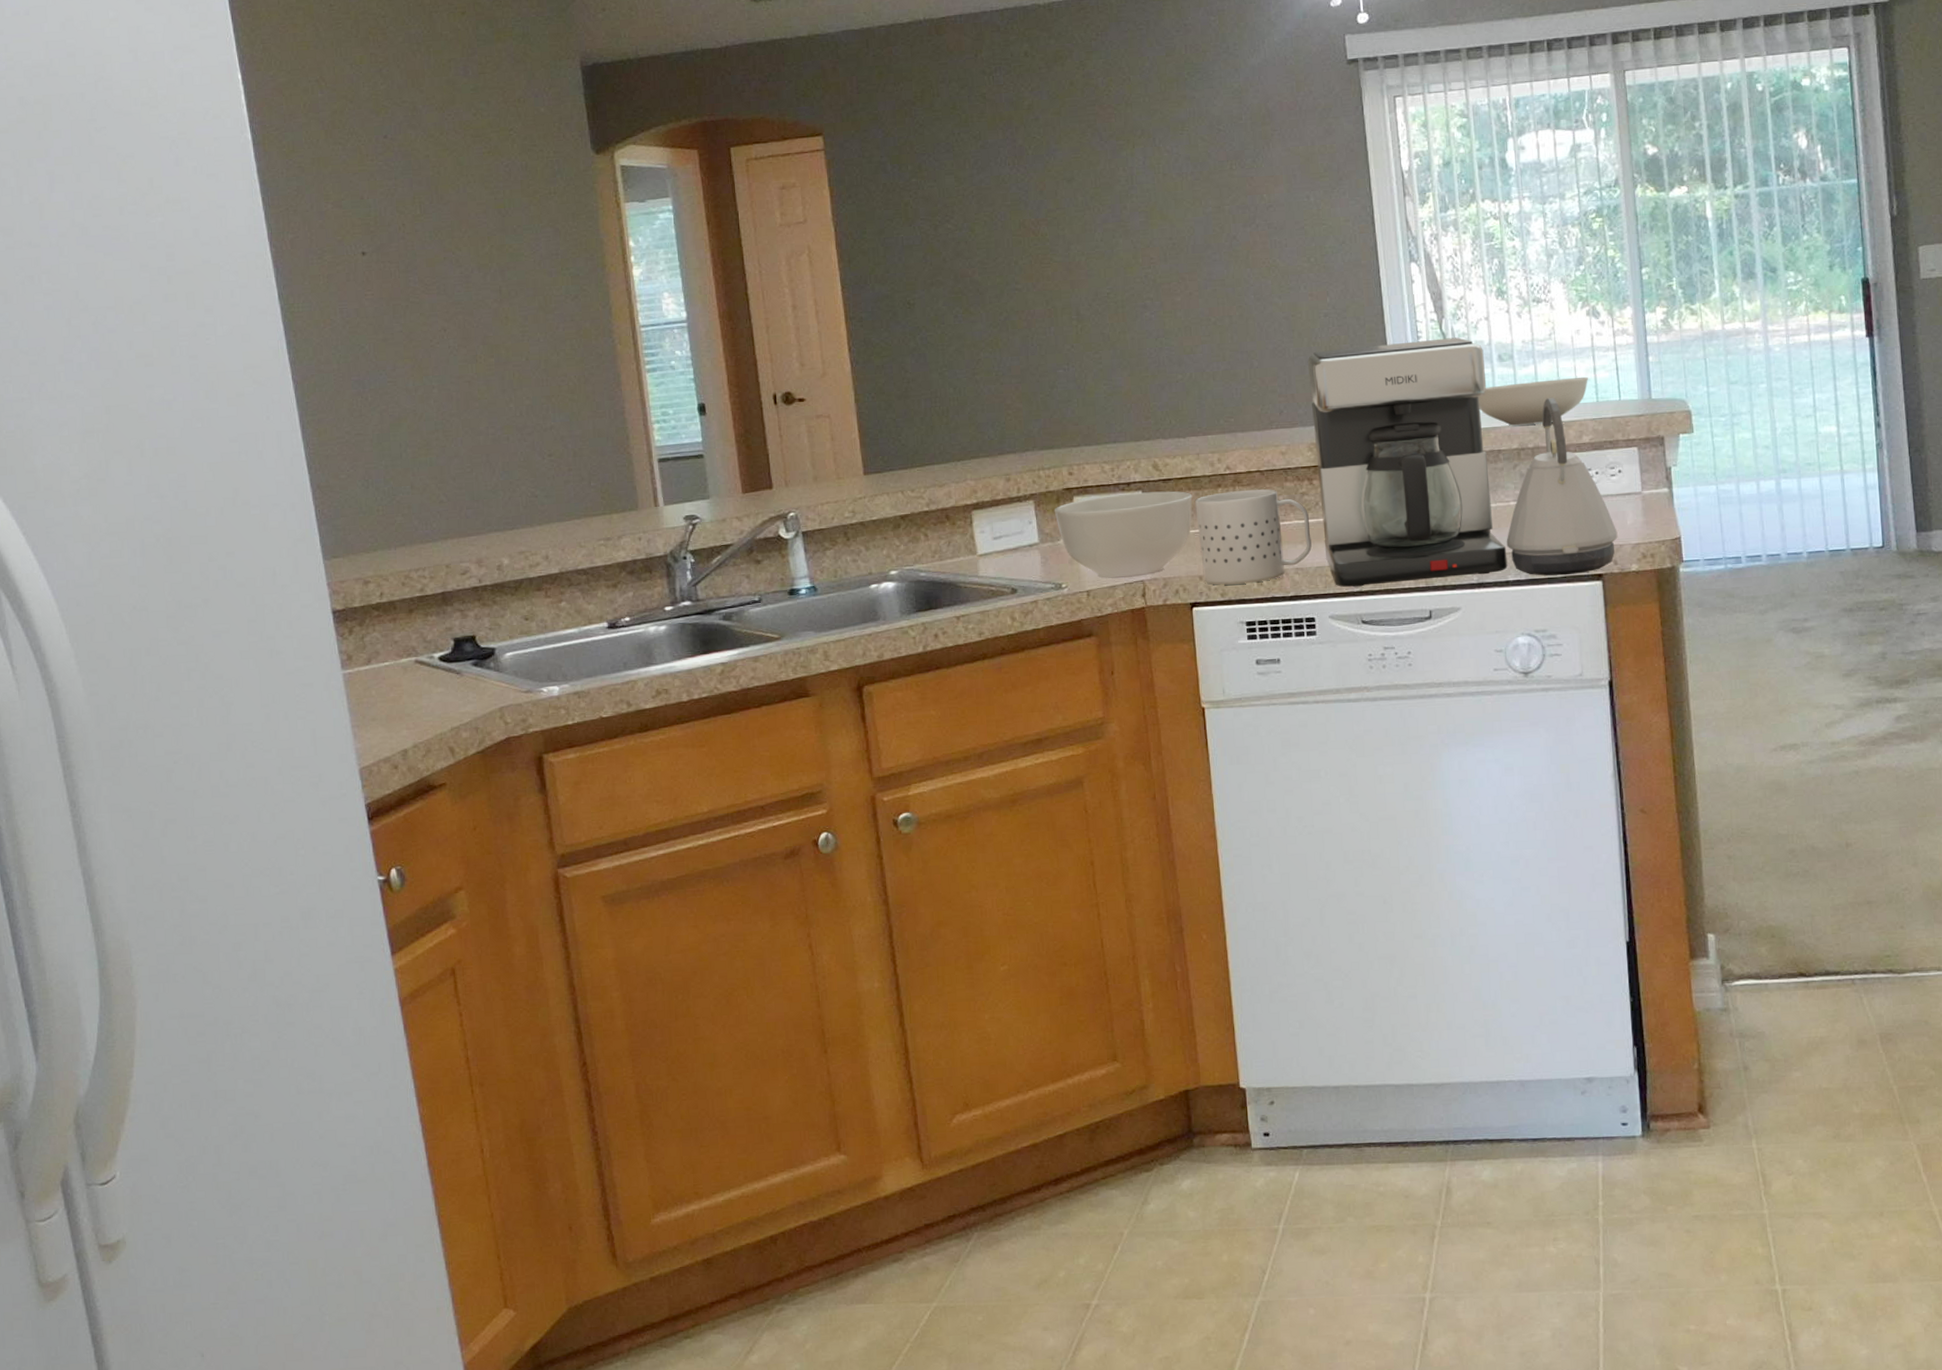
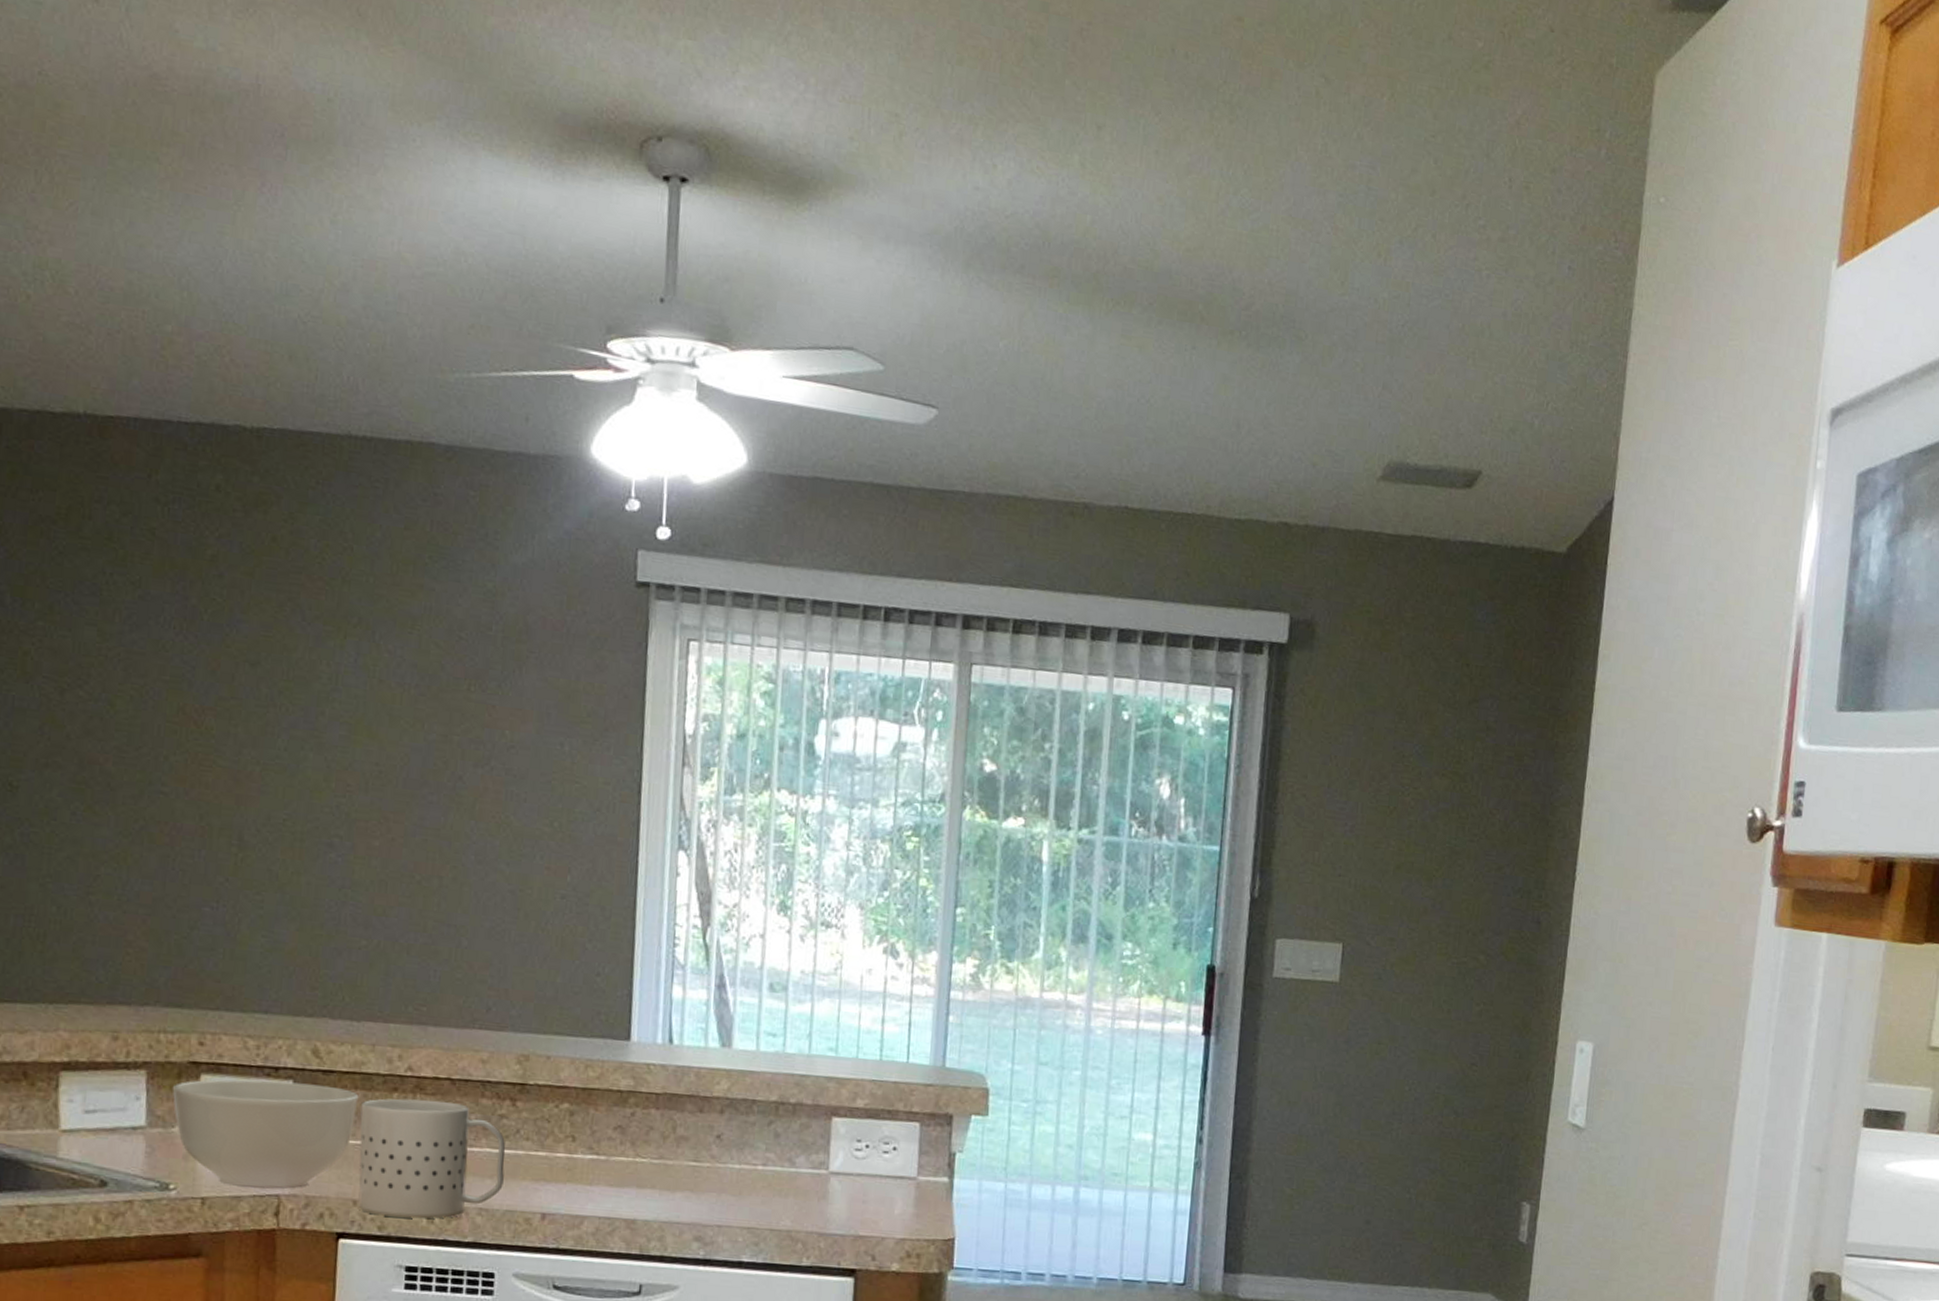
coffee maker: present [1307,337,1508,587] -> none [519,940,753,1250]
bowl: present [1478,377,1588,426] -> none [737,1020,874,1076]
kettle: present [1506,398,1618,576] -> none [745,1046,882,1266]

